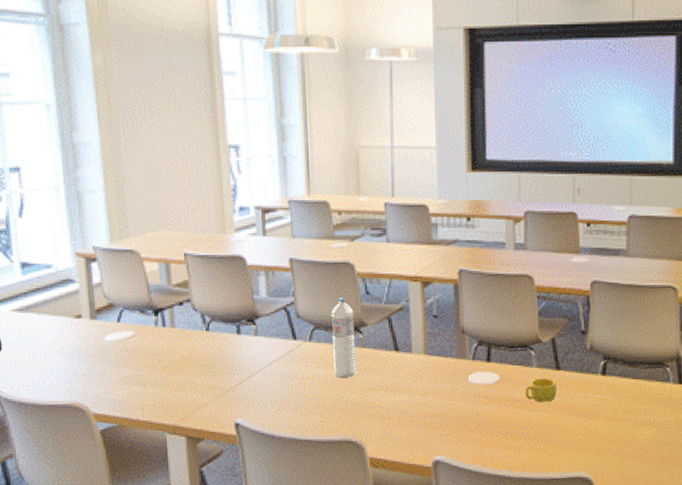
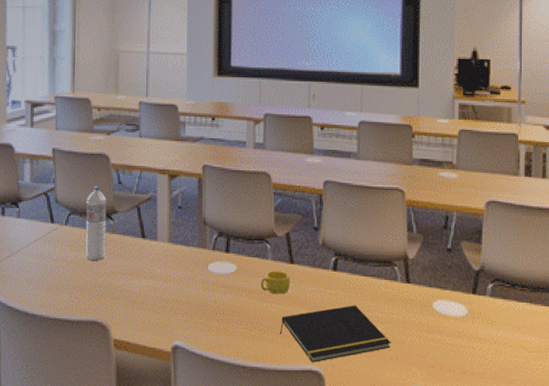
notepad: none [546,409,663,469] -> present [279,305,391,362]

